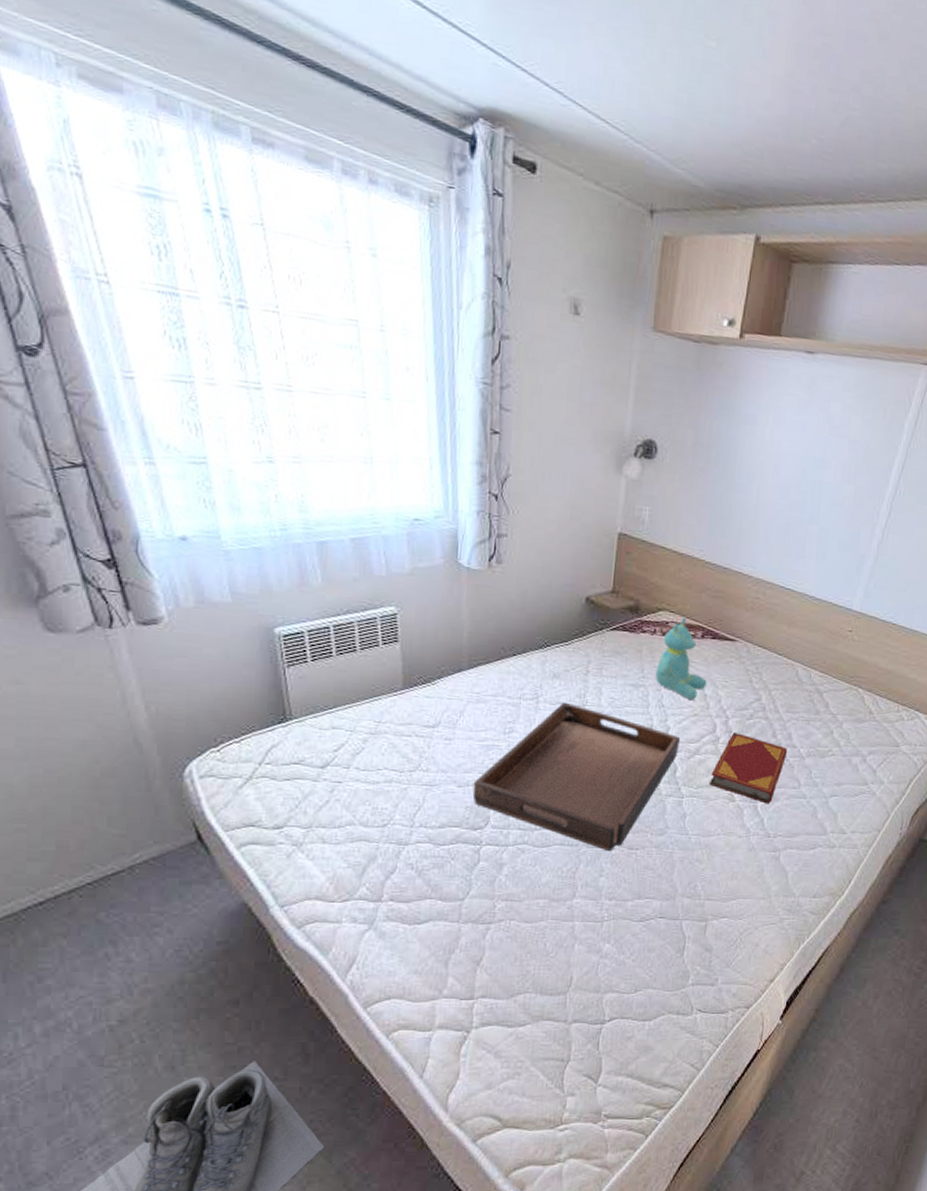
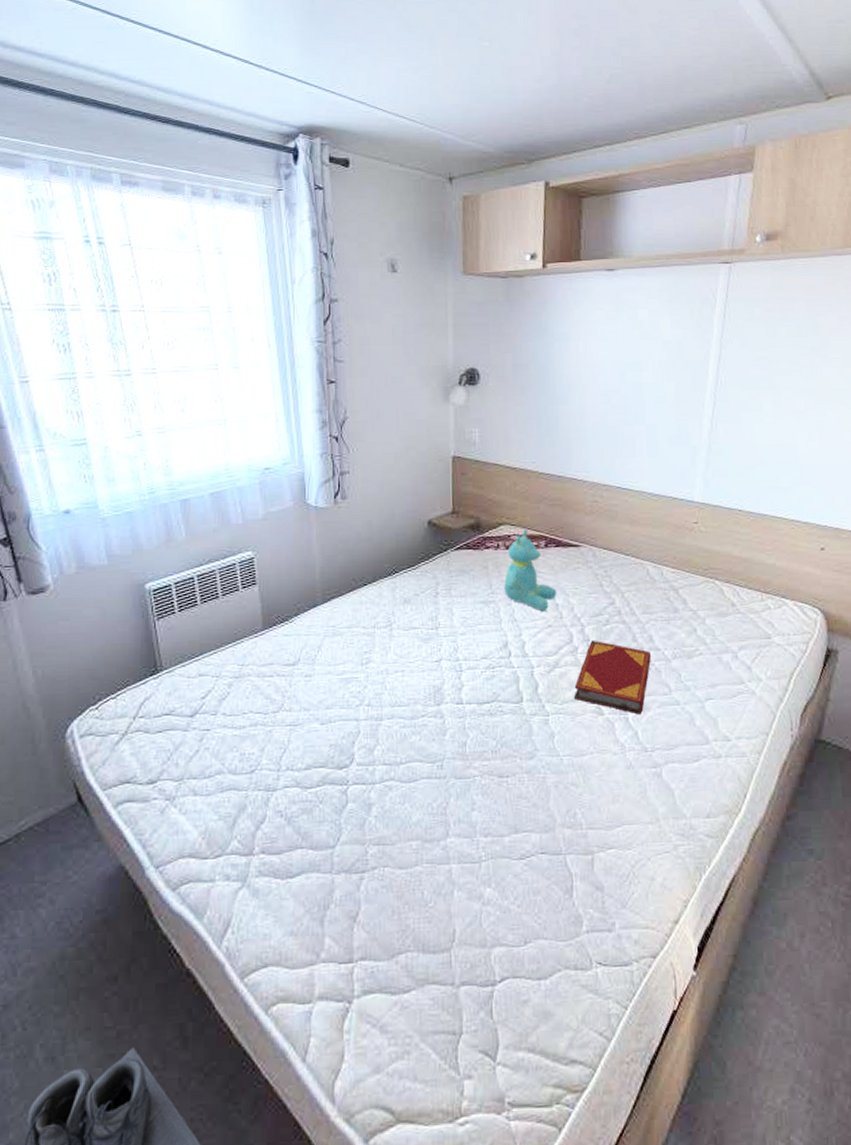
serving tray: present [472,702,681,852] -> none [335,626,538,782]

